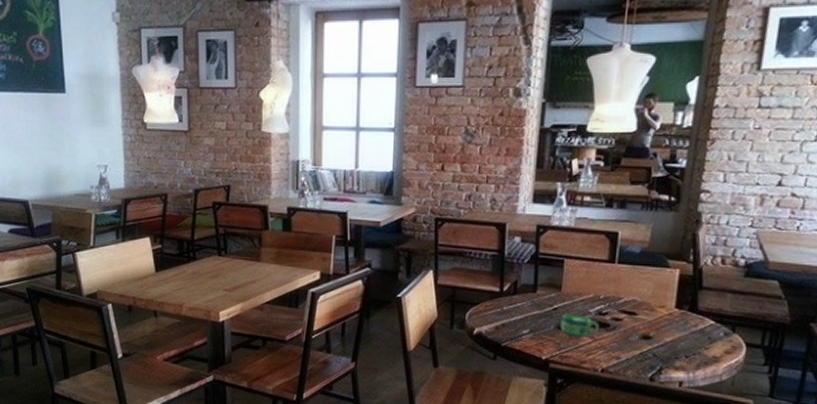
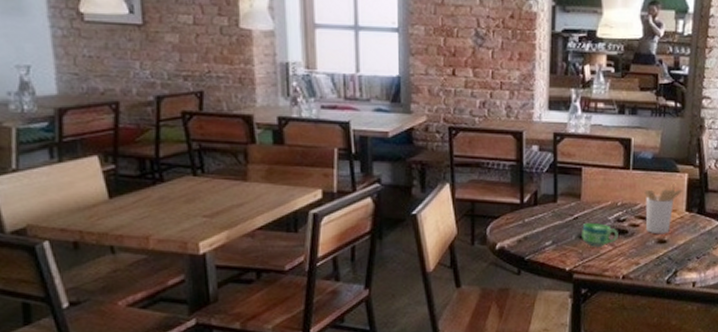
utensil holder: none [629,278,673,330] -> present [644,182,683,234]

